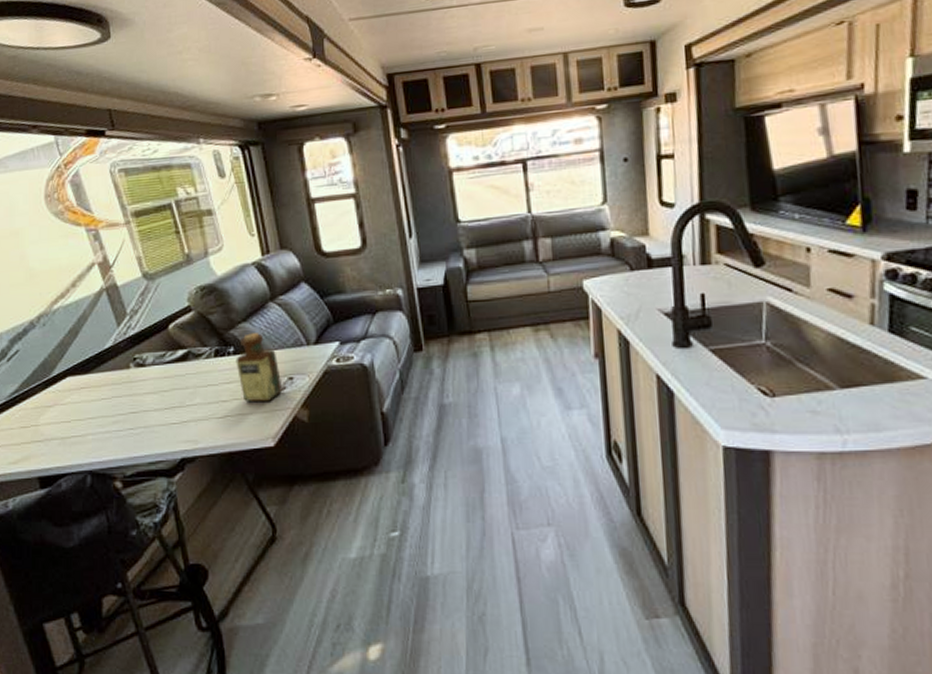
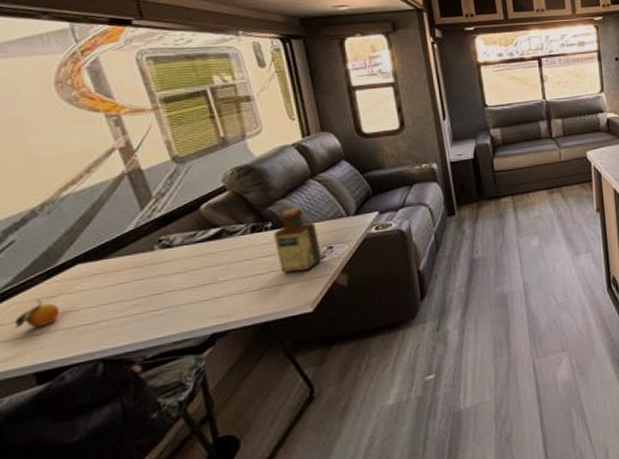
fruit: none [22,407,56,435] -> present [15,299,60,329]

